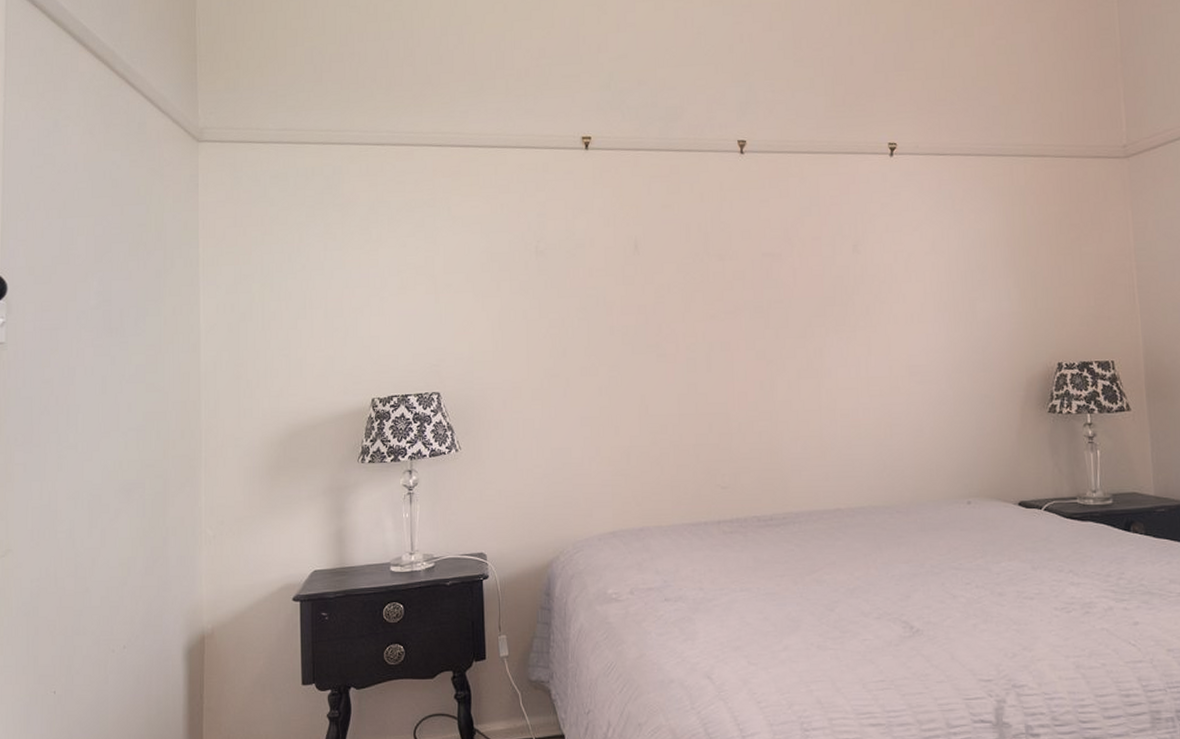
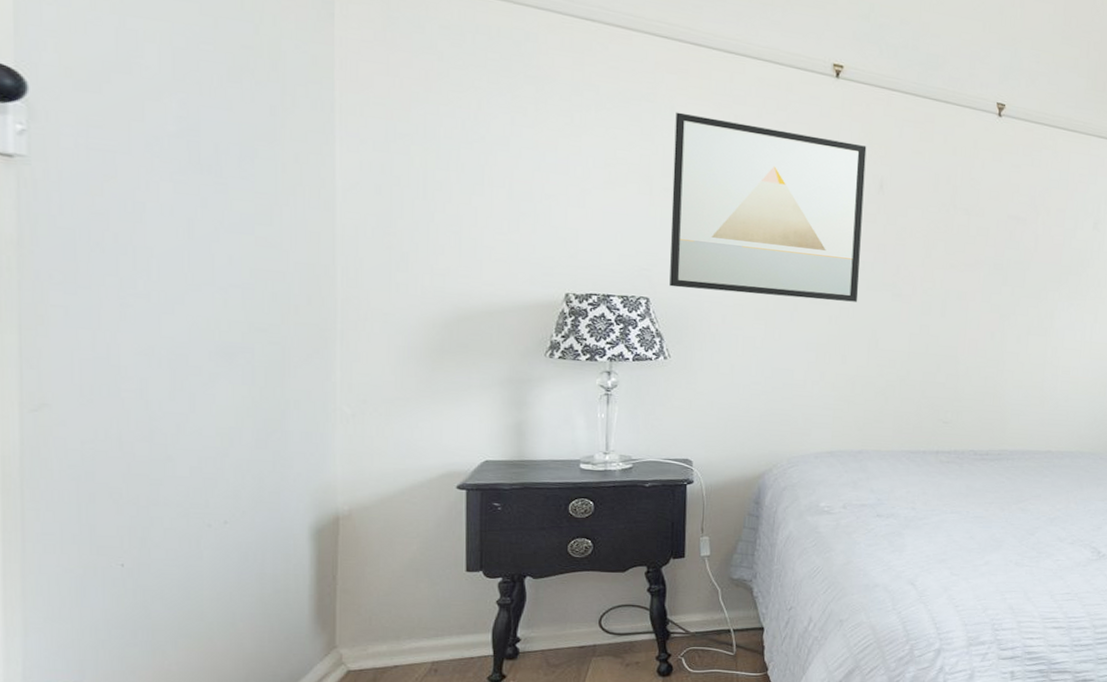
wall art: none [452,209,625,379] -> present [669,112,867,302]

